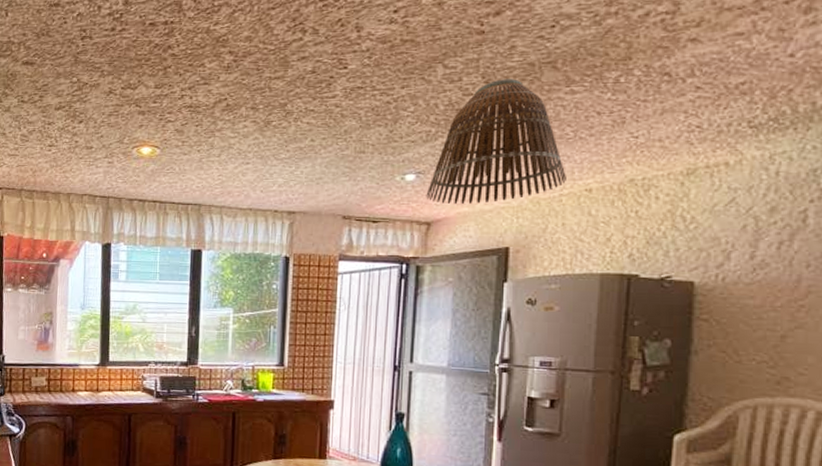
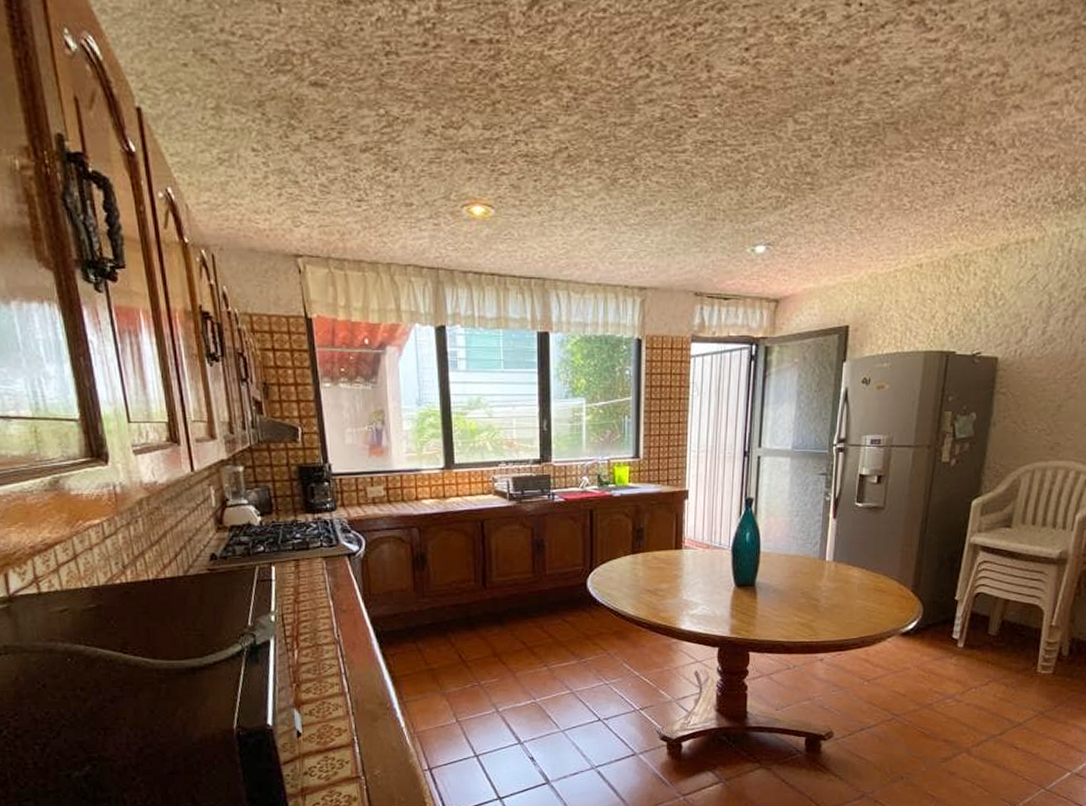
lamp shade: present [426,79,566,205] -> none [775,140,902,280]

